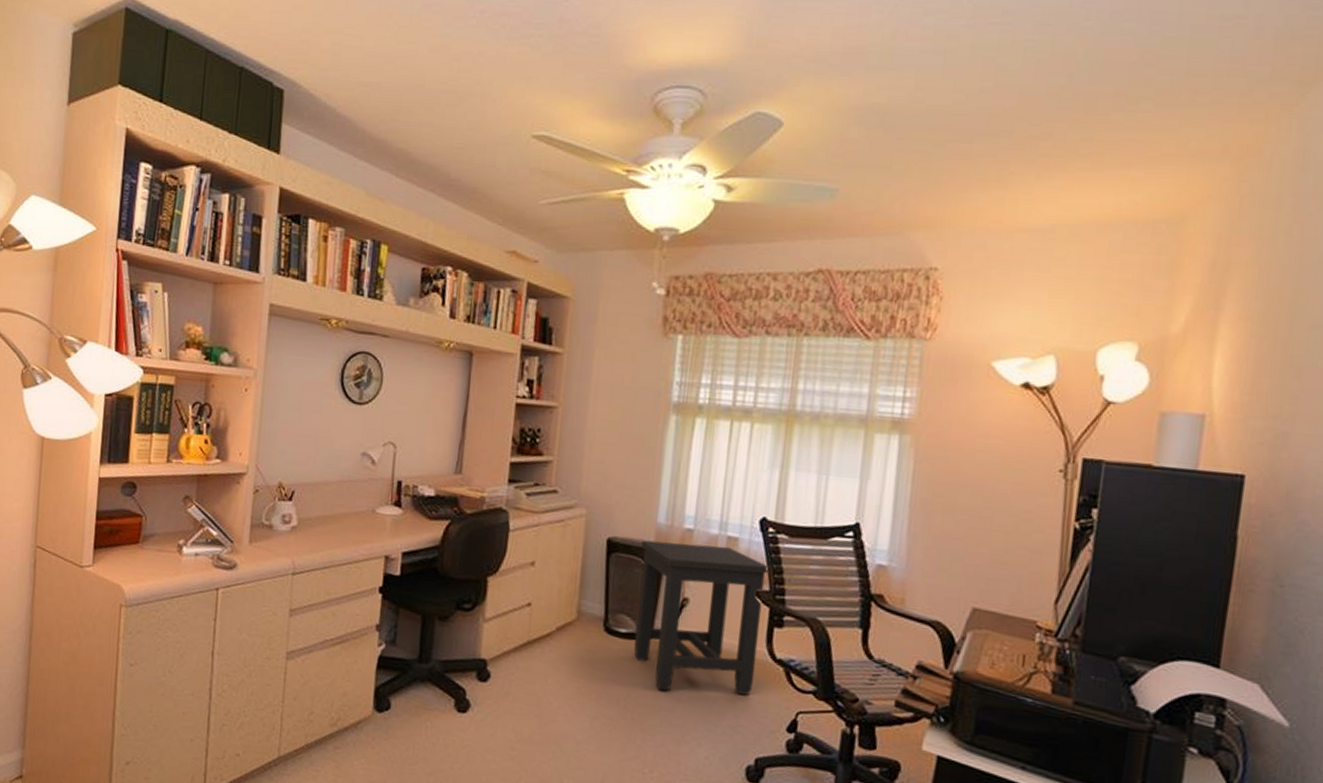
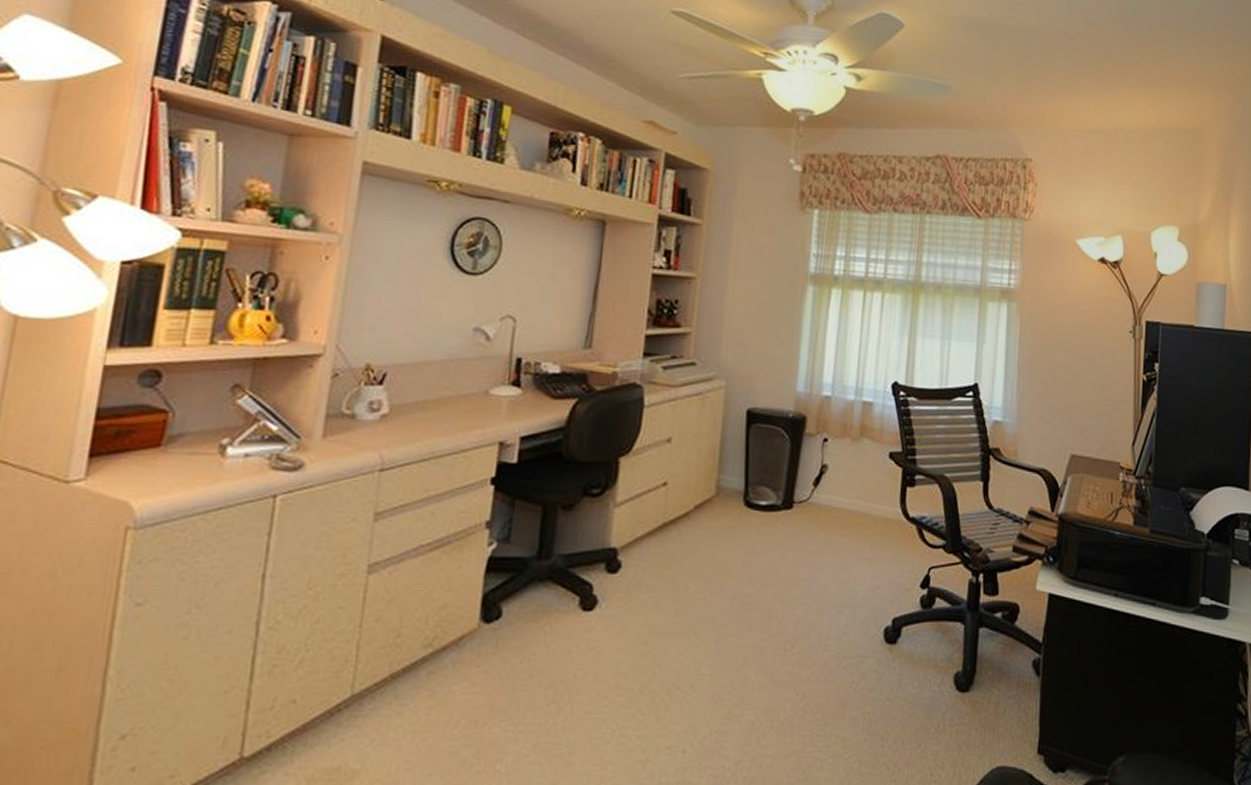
side table: present [634,540,771,695] -> none [774,409,903,561]

